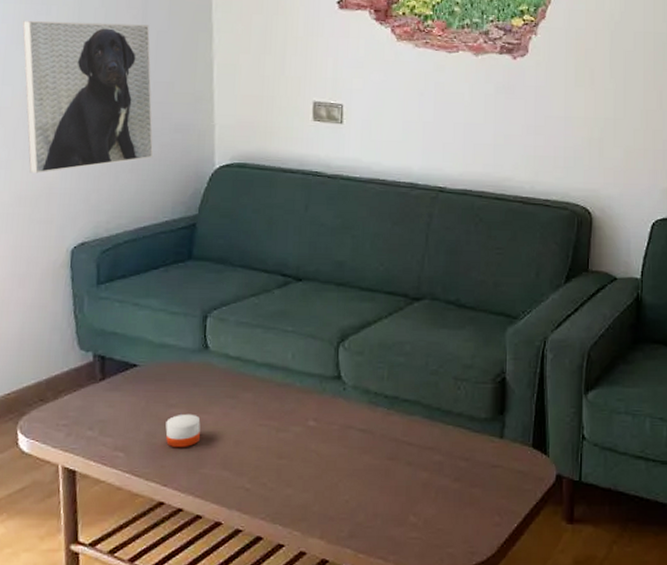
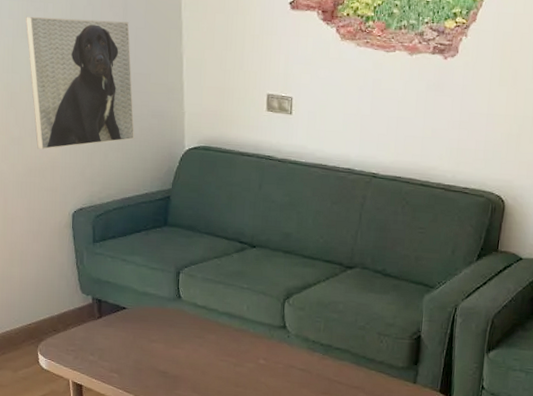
candle: present [165,412,201,448] -> none [149,346,176,374]

